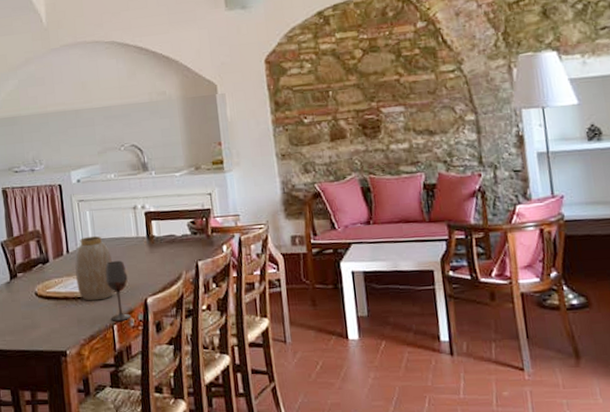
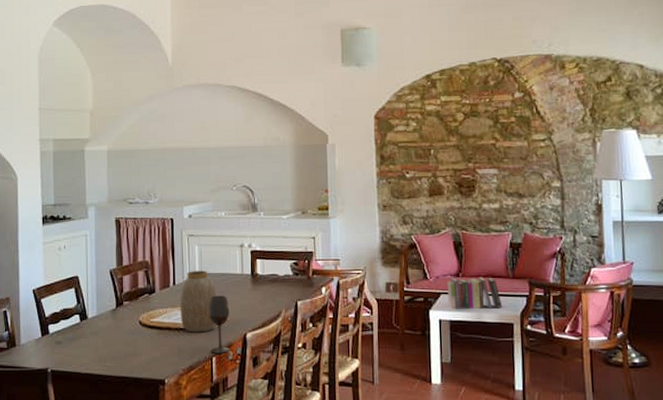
books: none [357,222,420,260] -> present [447,277,503,310]

